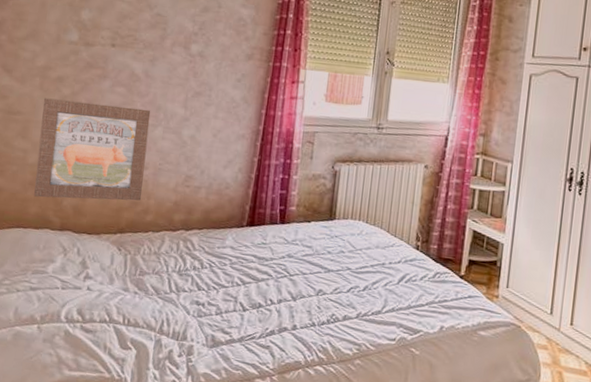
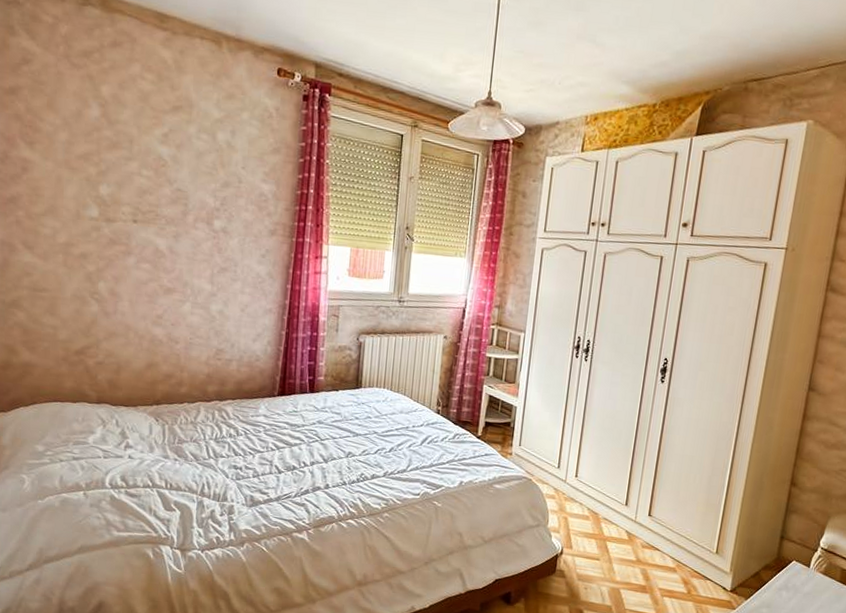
wall art: present [34,98,151,201] -> none [68,274,178,374]

